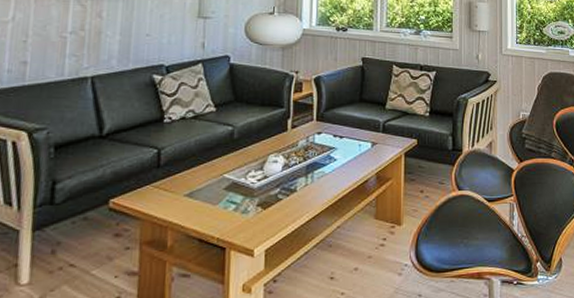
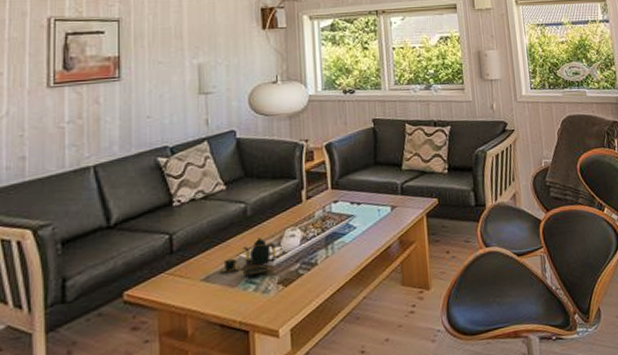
teapot: none [203,160,259,196] -> present [220,237,277,276]

